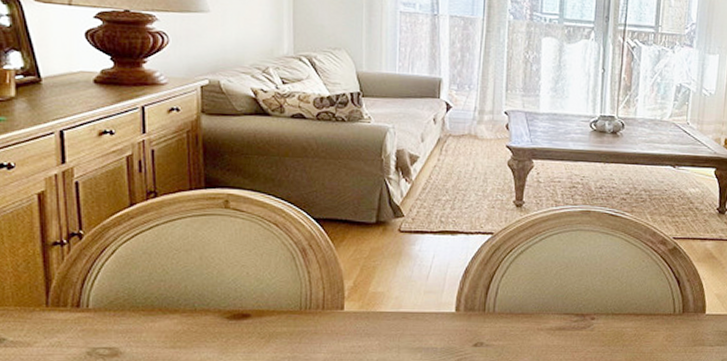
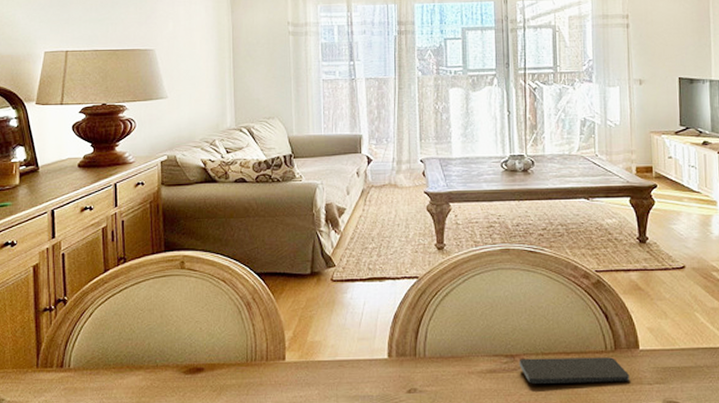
smartphone: none [588,318,694,343] -> present [519,357,630,384]

